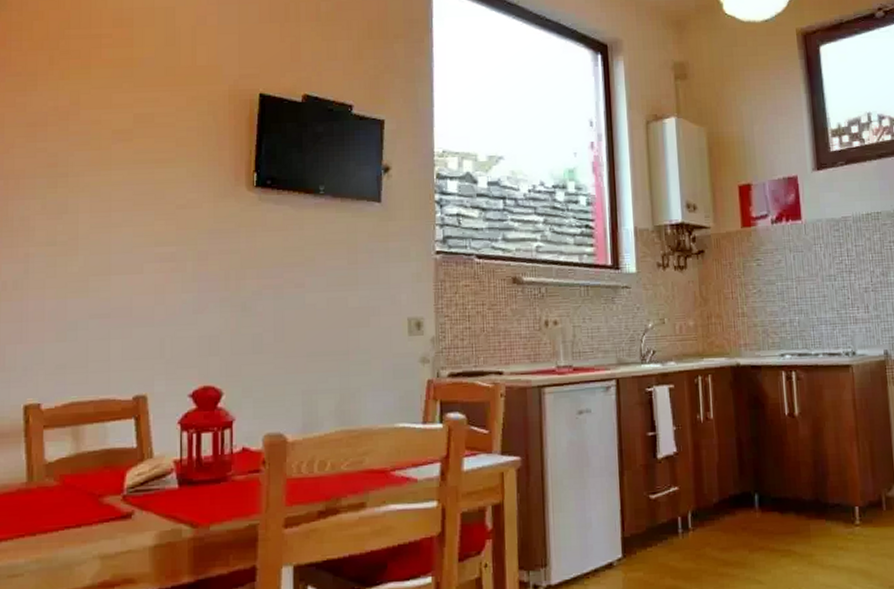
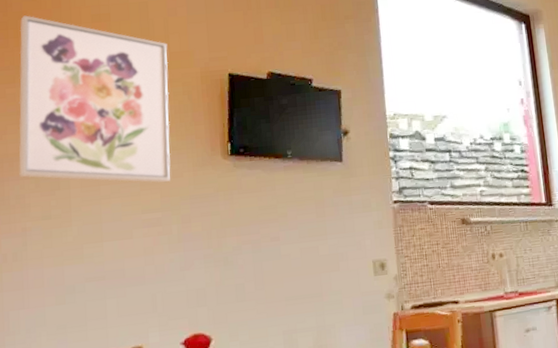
wall art: none [25,16,194,213] -> present [19,15,171,183]

